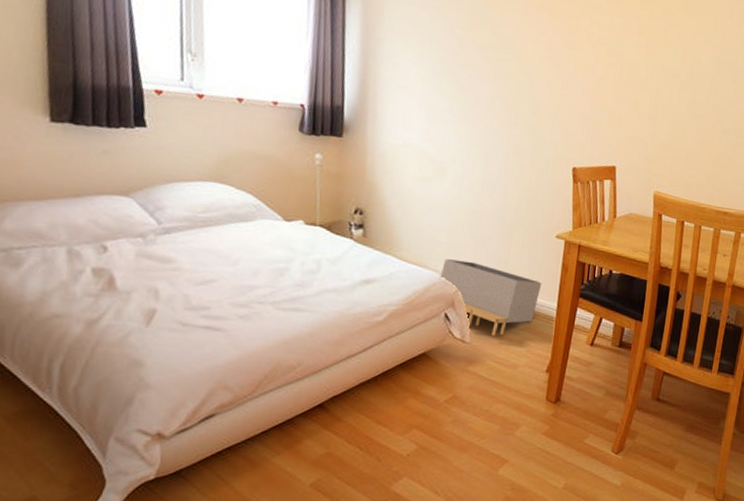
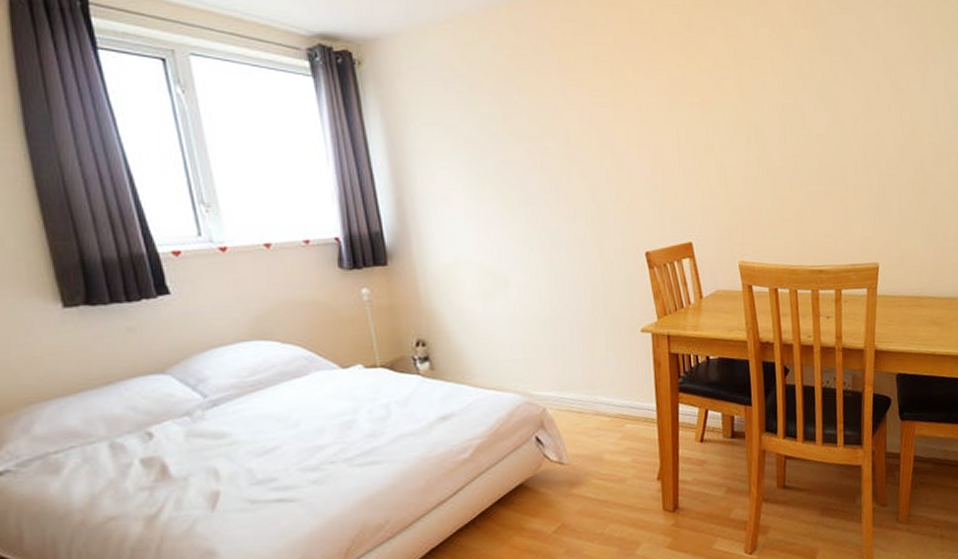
storage bin: present [439,259,542,336] -> none [522,375,636,452]

